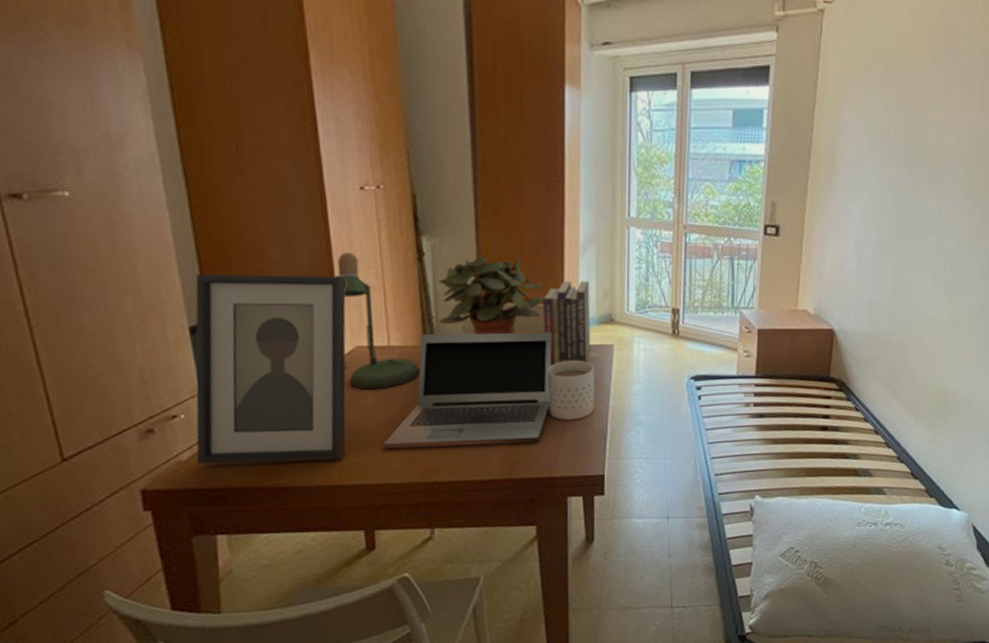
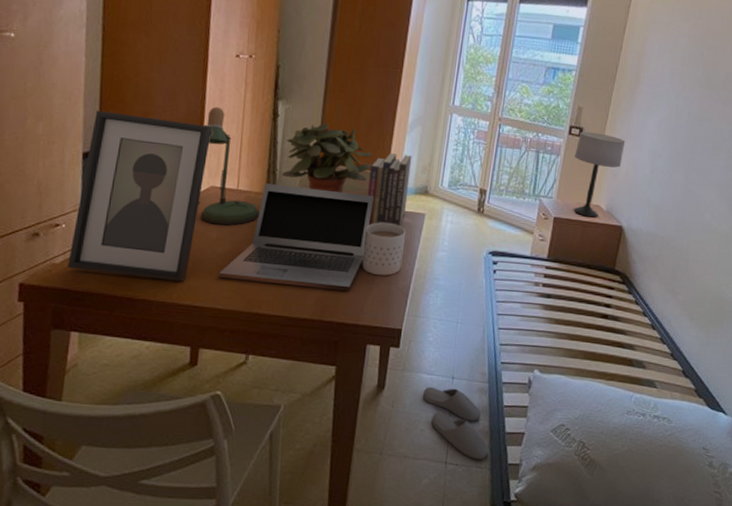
slippers: none [638,528,717,599] -> present [423,386,490,460]
table lamp: none [772,229,828,324] -> present [574,131,626,218]

